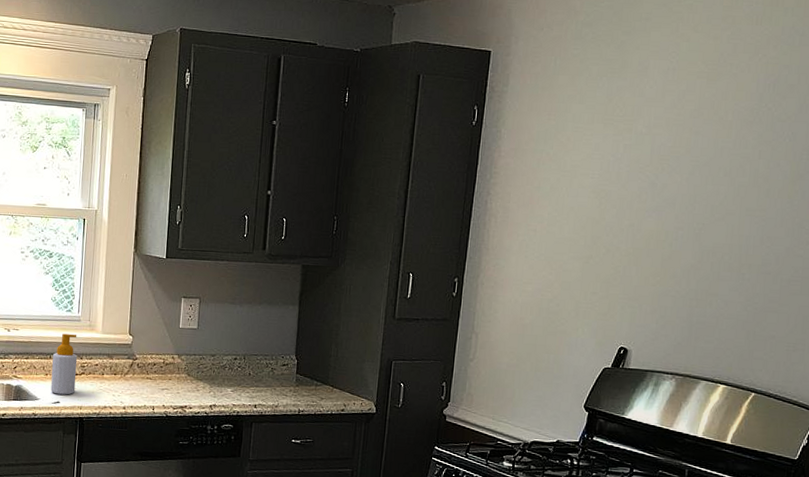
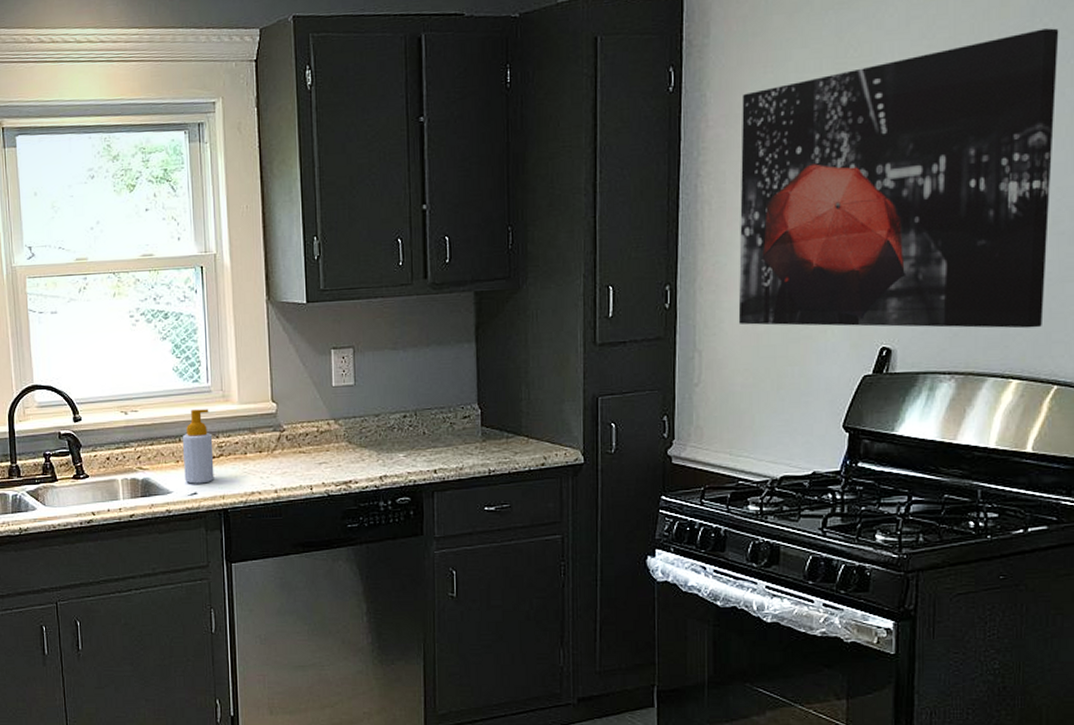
wall art: none [509,112,780,346] -> present [738,28,1059,329]

